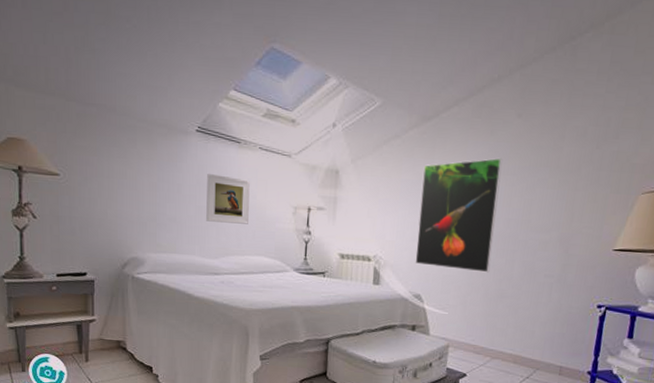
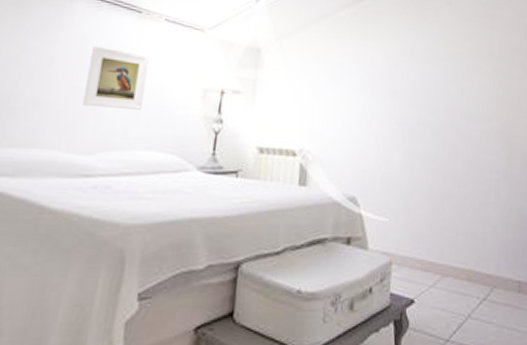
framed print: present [415,158,503,273] -> none [348,43,437,169]

